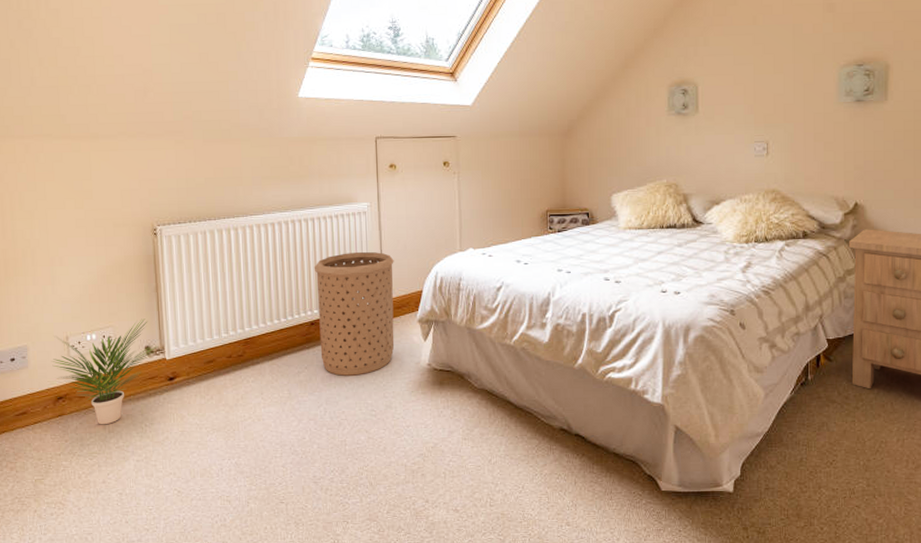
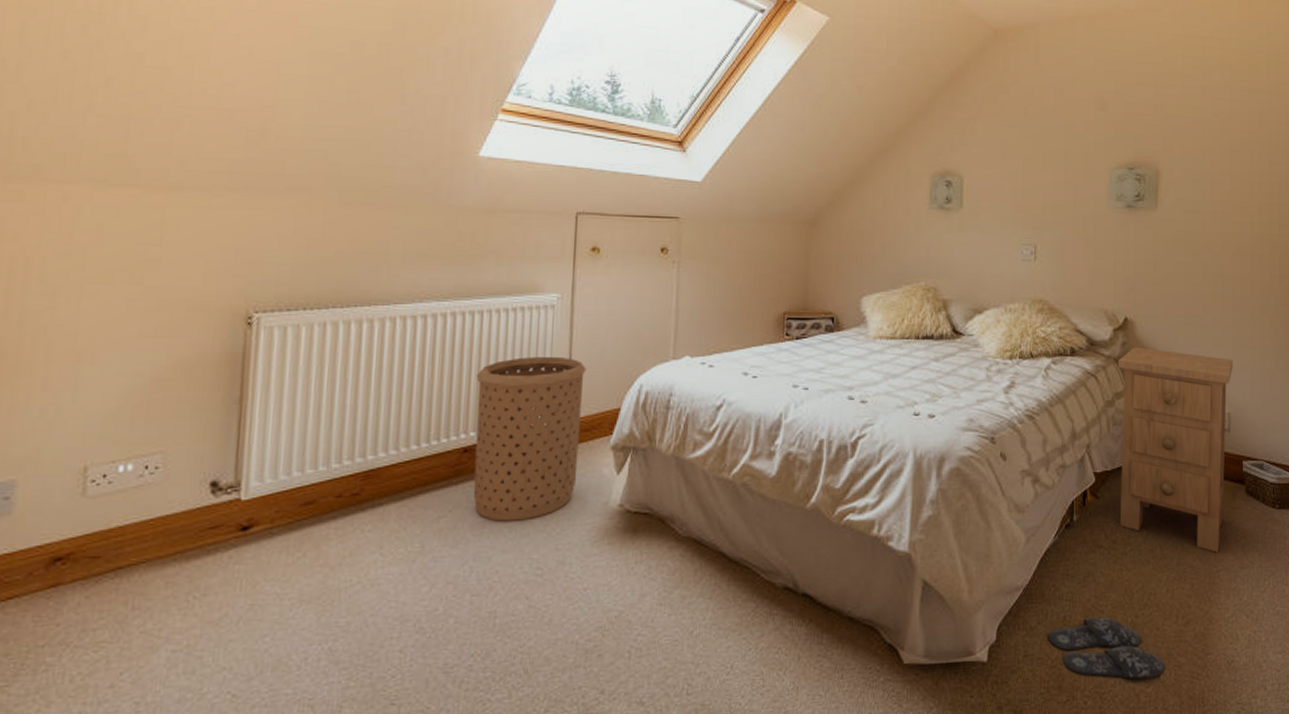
potted plant: present [52,318,159,425] -> none [53,441,232,599]
slippers: none [786,460,895,513] -> present [1048,617,1164,680]

